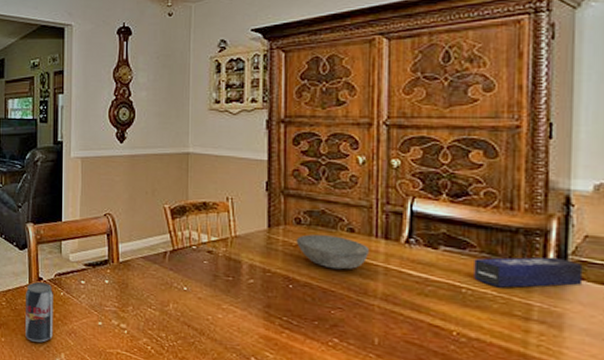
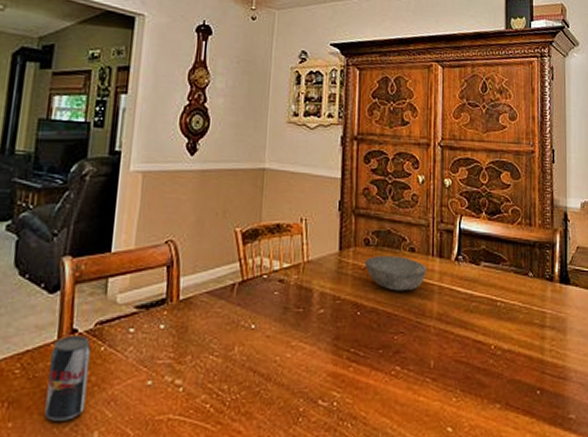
tissue box: present [474,256,583,288] -> none [506,267,577,298]

